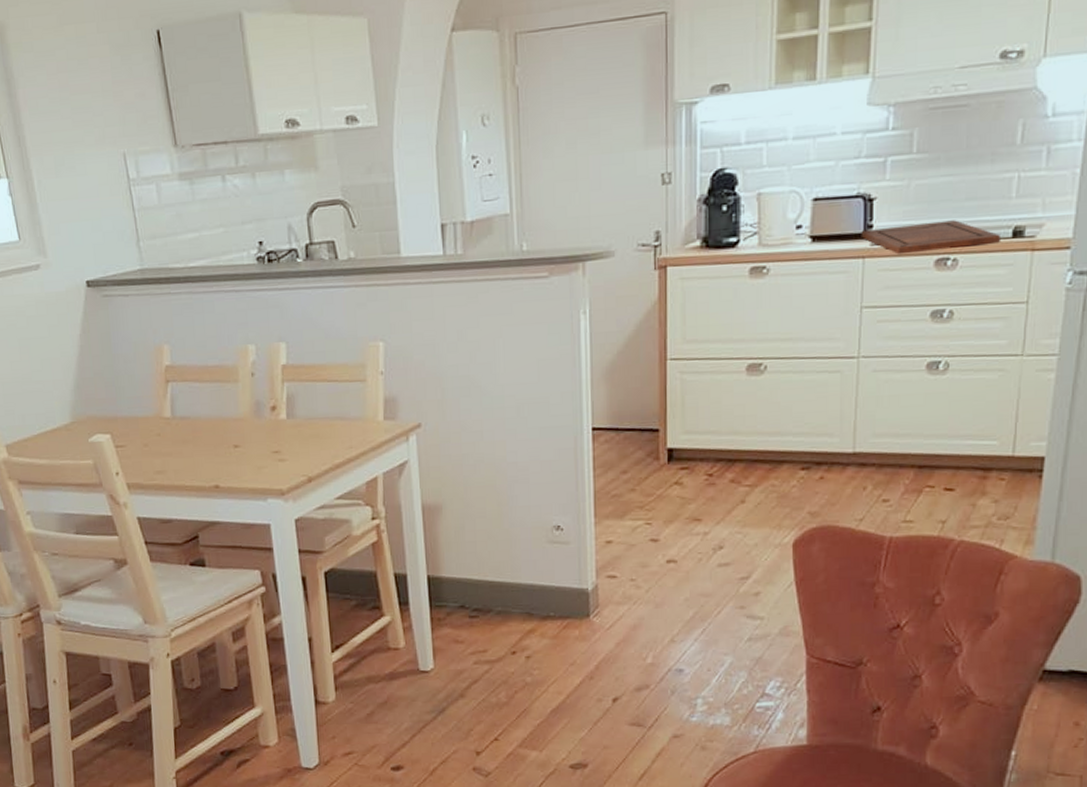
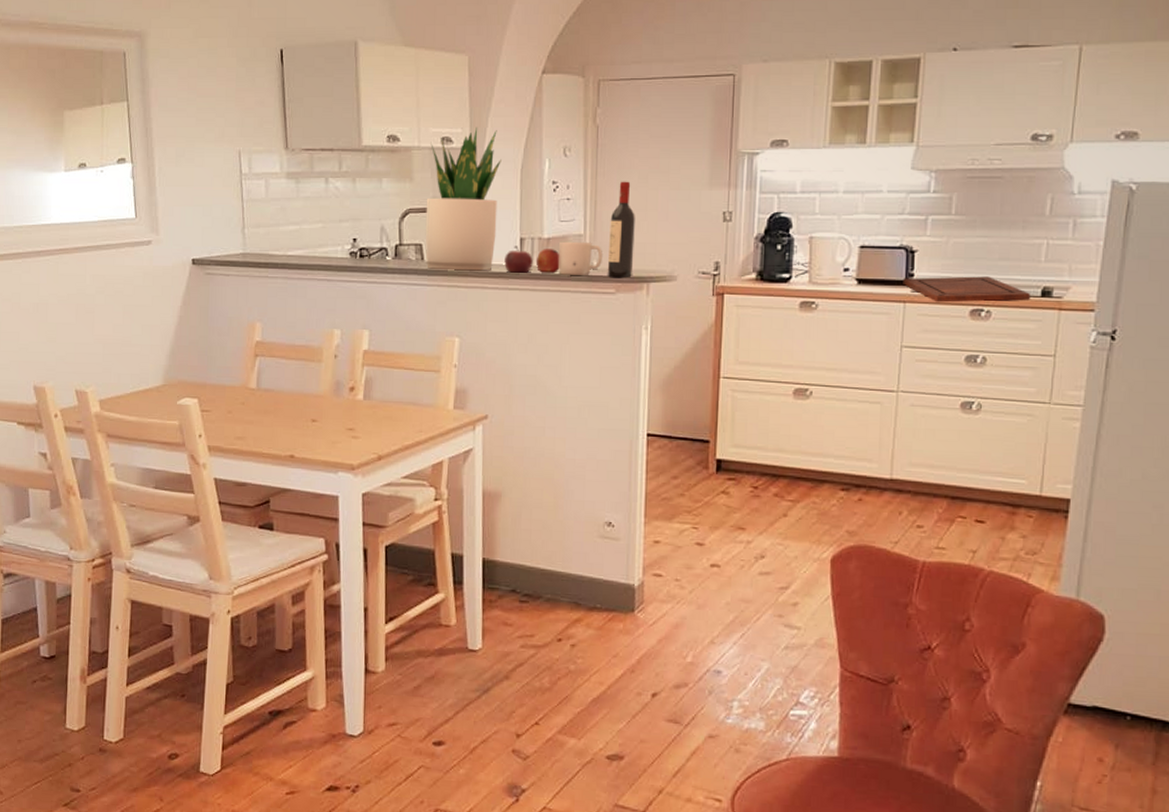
planter: none [334,100,415,269] -> present [425,126,501,271]
fruit: none [425,233,457,264] -> present [504,246,533,273]
fruit: none [461,233,487,262] -> present [537,249,560,273]
mug: none [483,221,533,262] -> present [558,241,603,276]
wine bottle: none [538,148,567,260] -> present [607,181,635,278]

